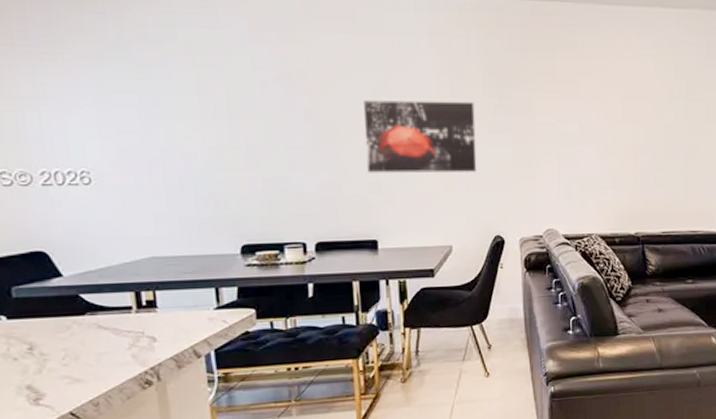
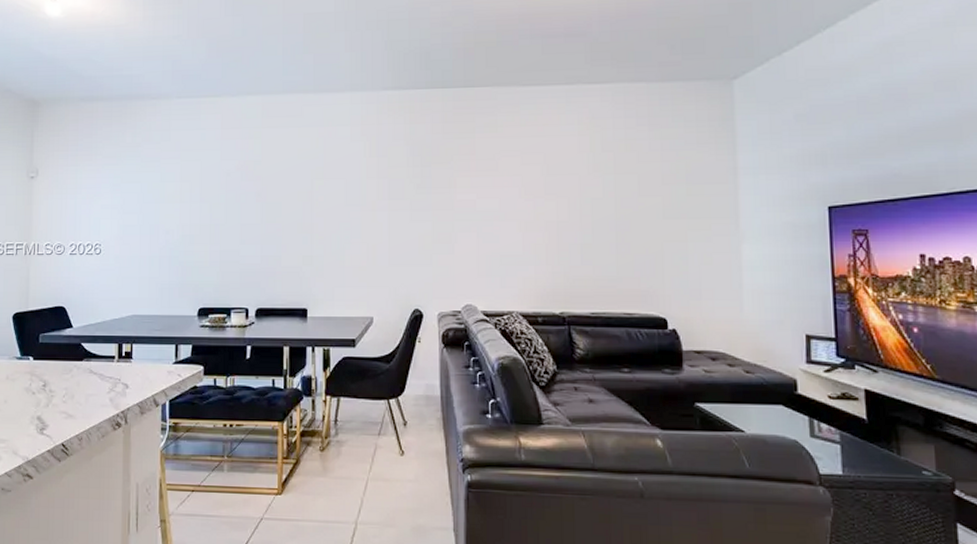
wall art: present [364,100,477,173] -> none [302,181,399,247]

